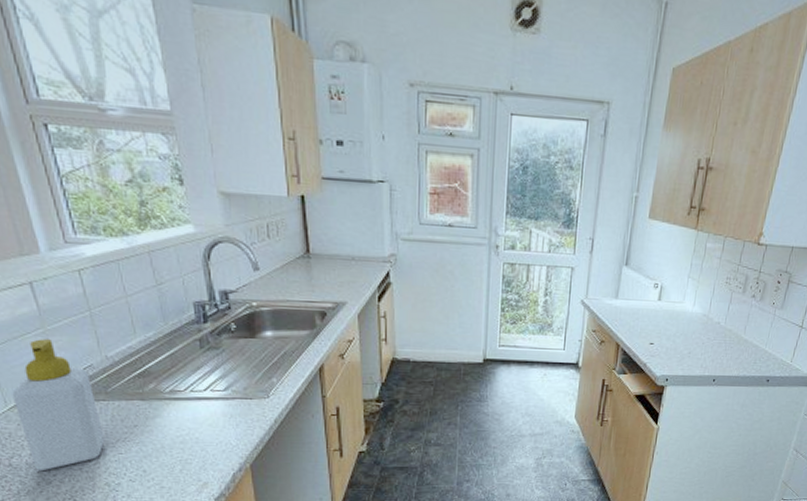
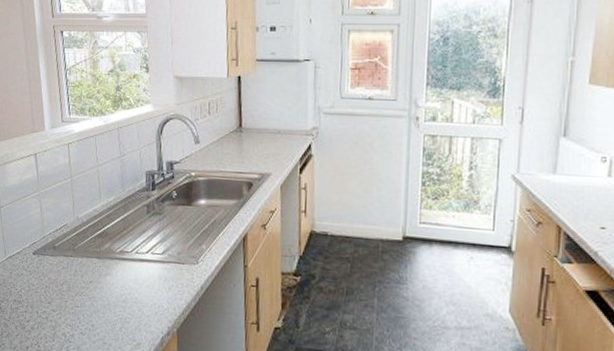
soap bottle: present [12,339,105,470] -> none [10,200,68,316]

